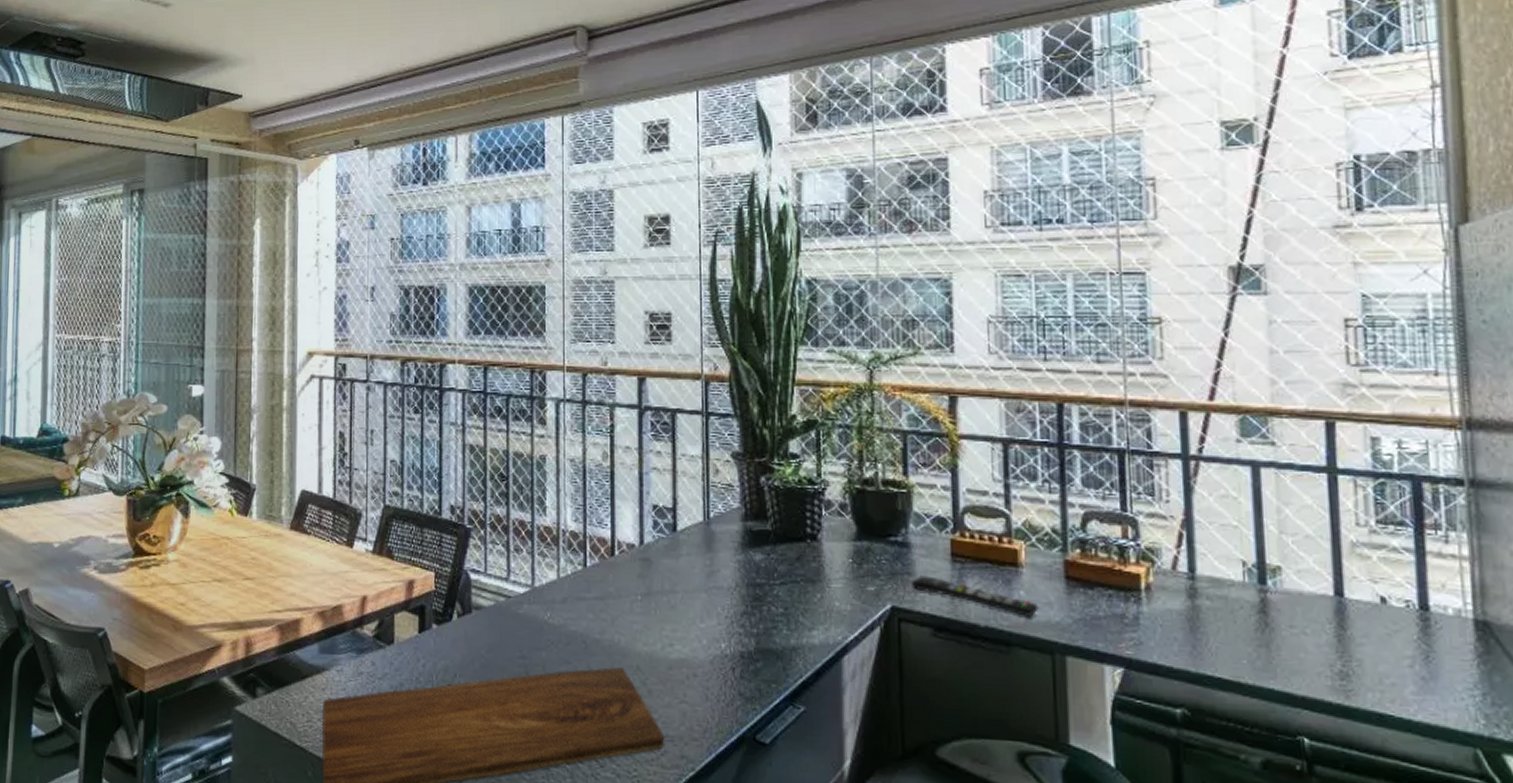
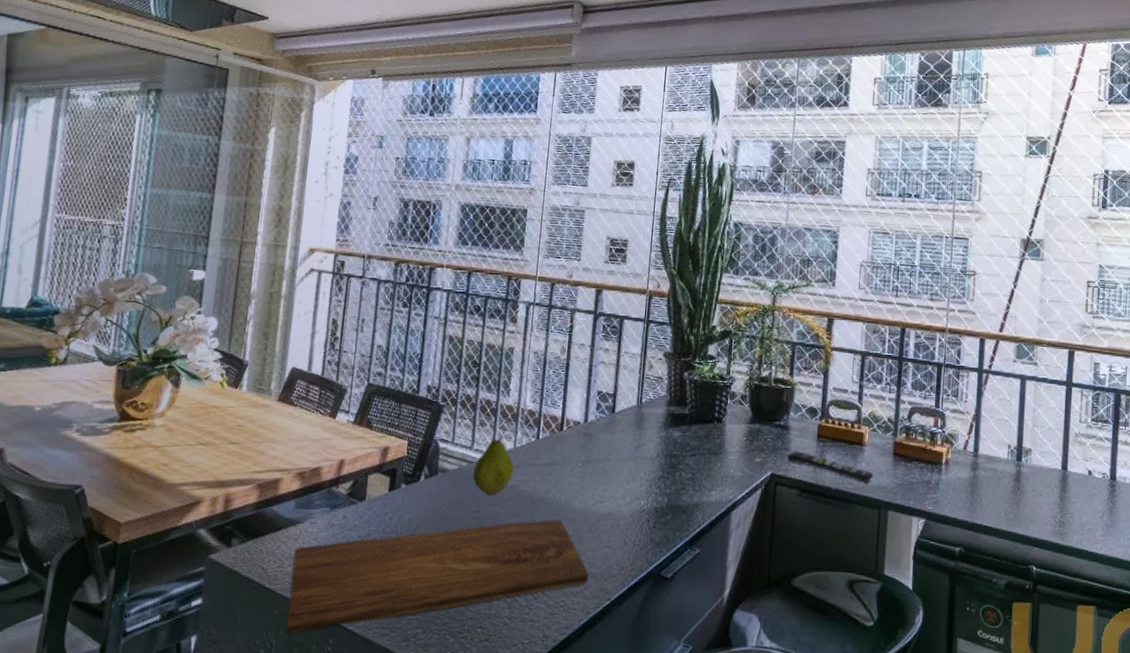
fruit: none [513,563,560,638] -> present [473,436,514,496]

